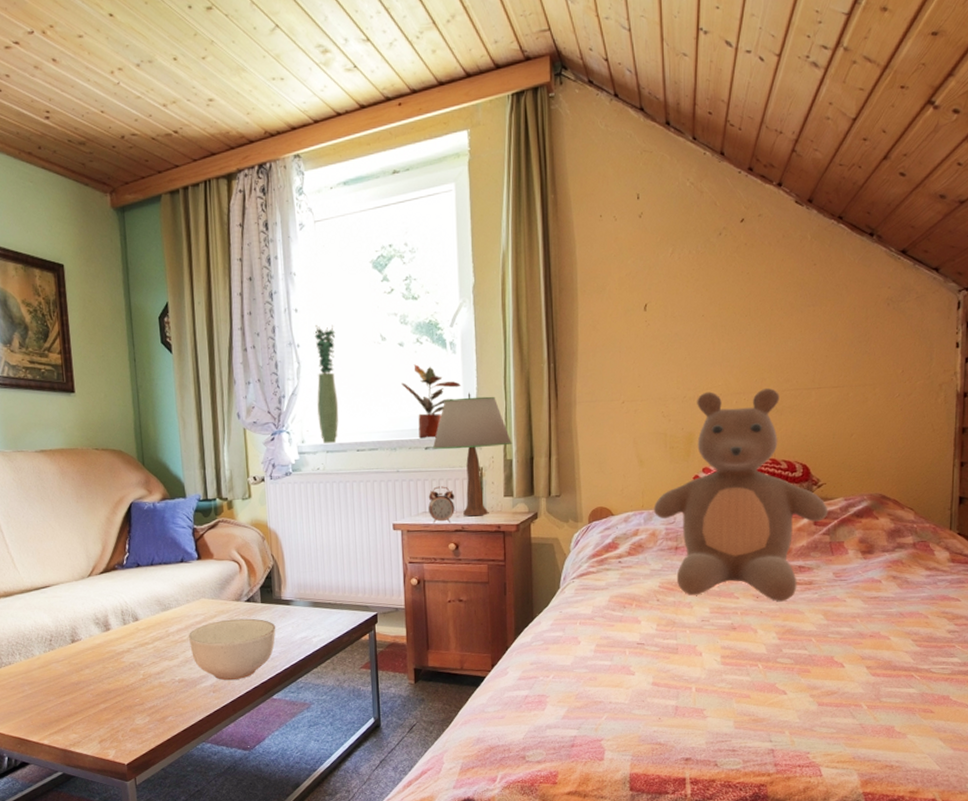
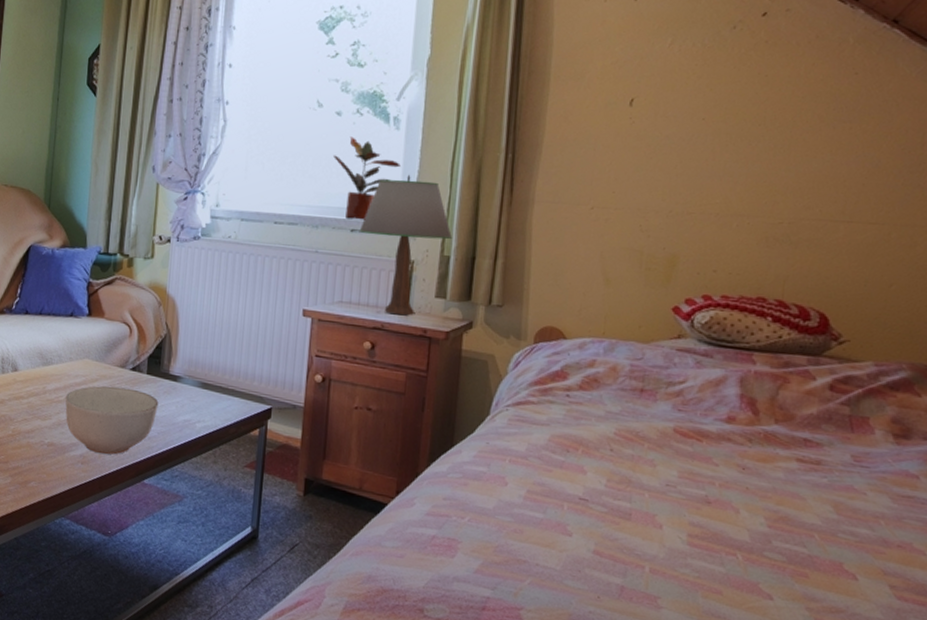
vase: present [314,324,339,443] -> none [237,83,269,211]
alarm clock: present [428,486,455,523] -> none [345,274,378,318]
teddy bear: present [653,388,828,602] -> none [617,208,851,480]

